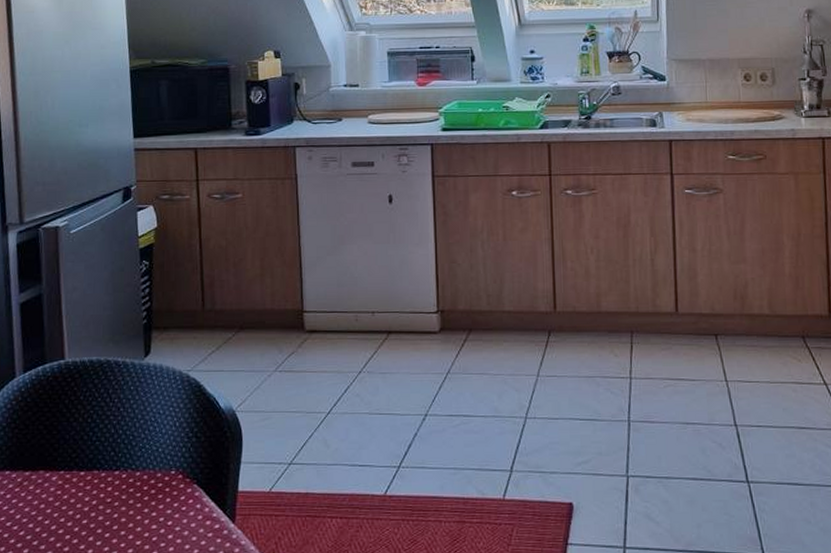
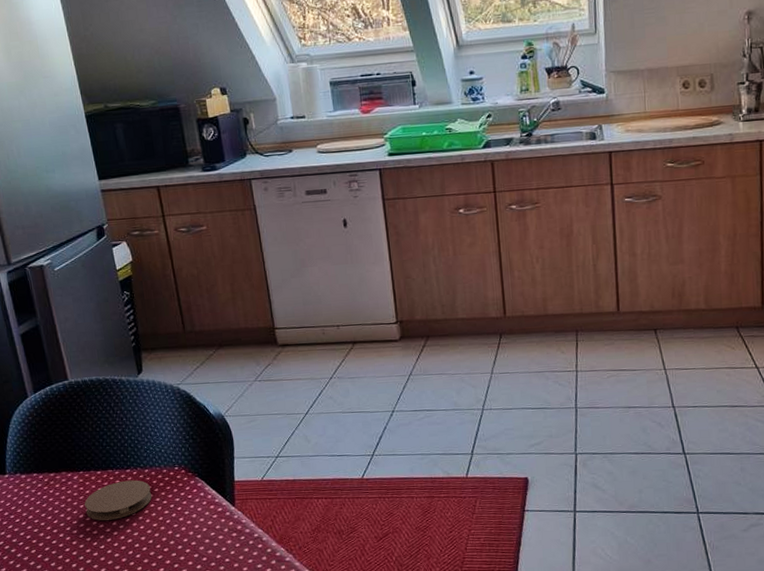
coaster: none [59,484,140,534] -> present [84,480,152,521]

